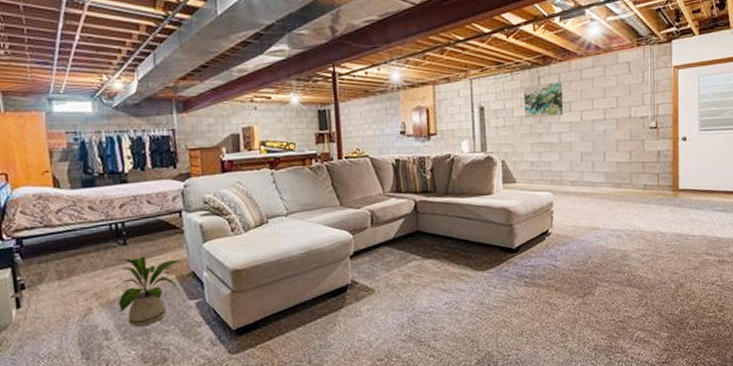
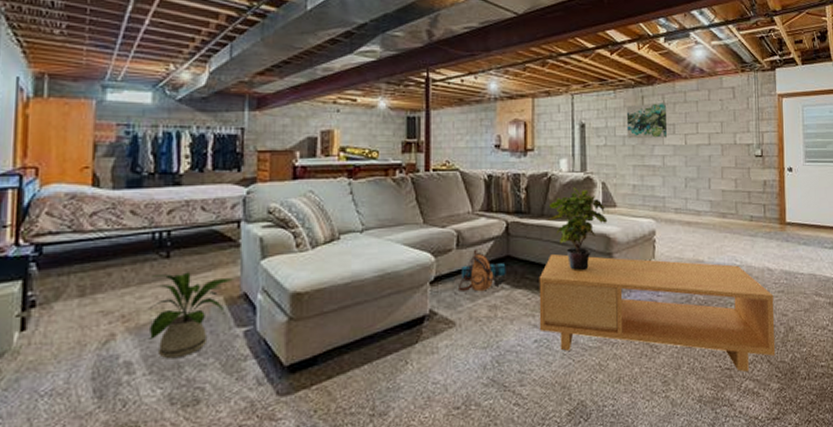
backpack: none [375,226,417,263] -> present [459,249,506,292]
coffee table: none [446,227,666,324] -> present [539,254,776,372]
potted plant: none [452,167,508,241] -> present [548,187,608,270]

